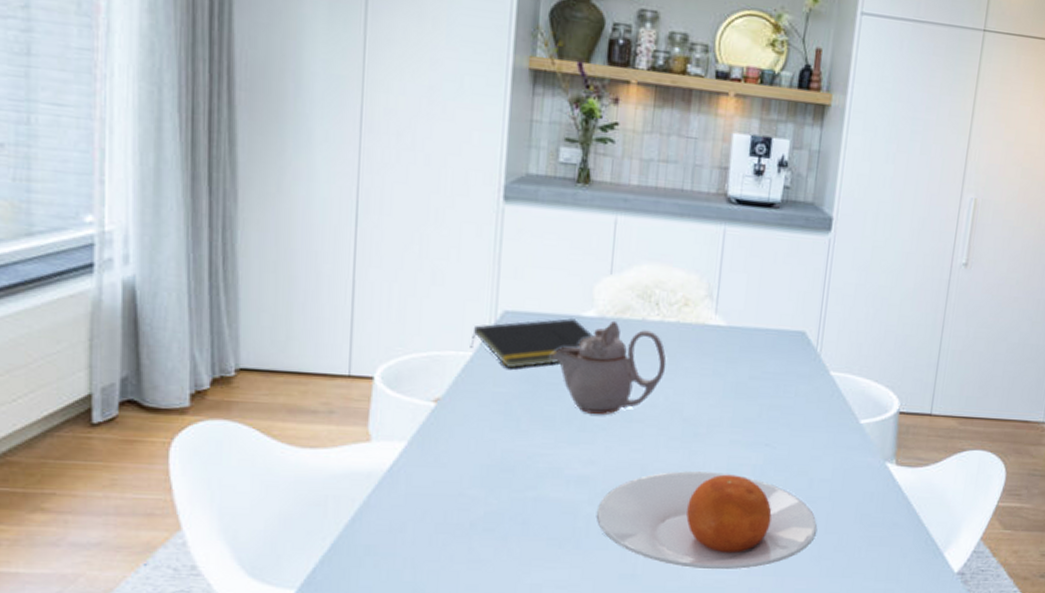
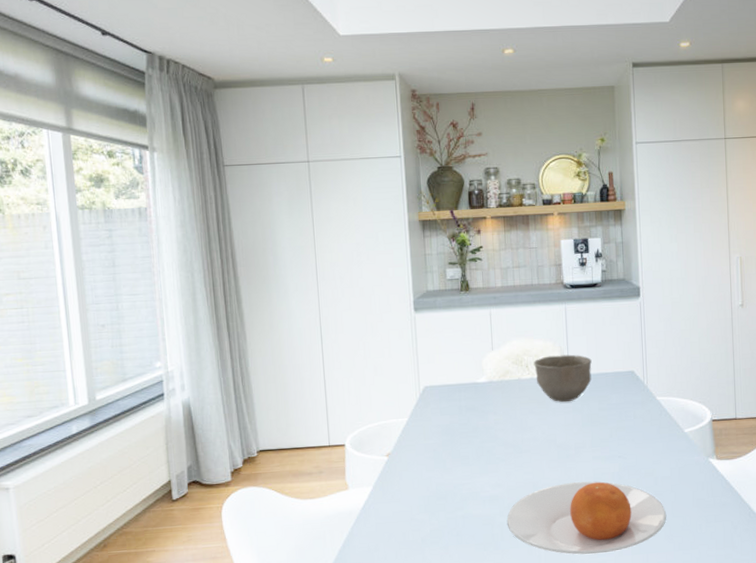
notepad: present [470,317,594,369] -> none [405,384,487,426]
teapot: present [551,320,667,415] -> none [460,382,540,451]
bowl: none [667,293,750,362] -> present [534,354,592,403]

